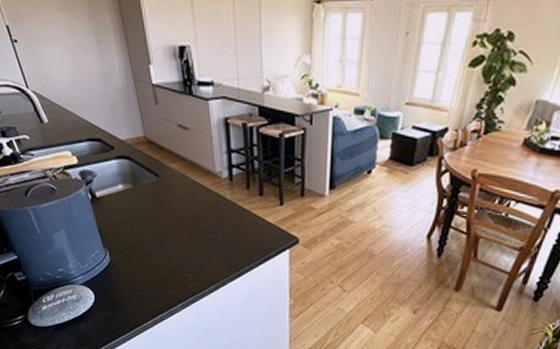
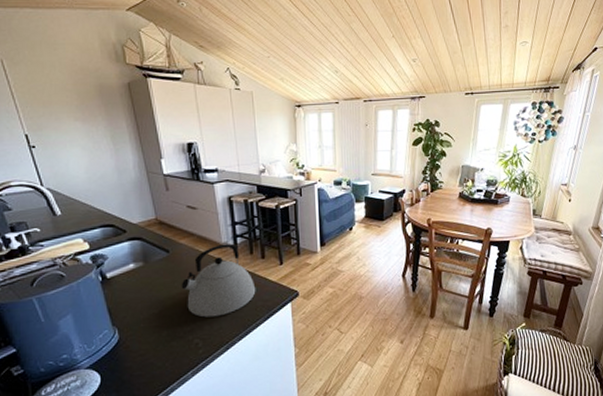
kettle: none [171,173,251,253] -> present [181,243,256,318]

